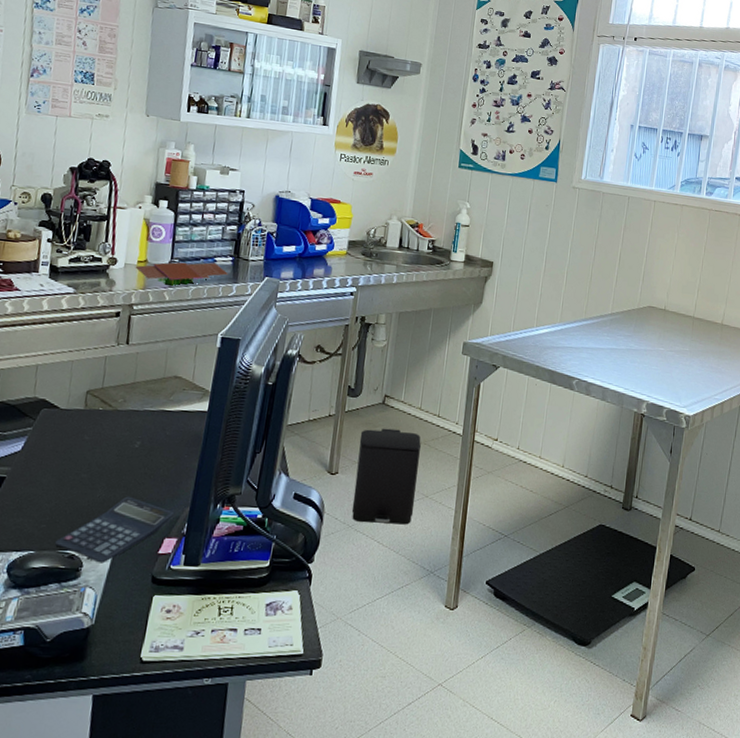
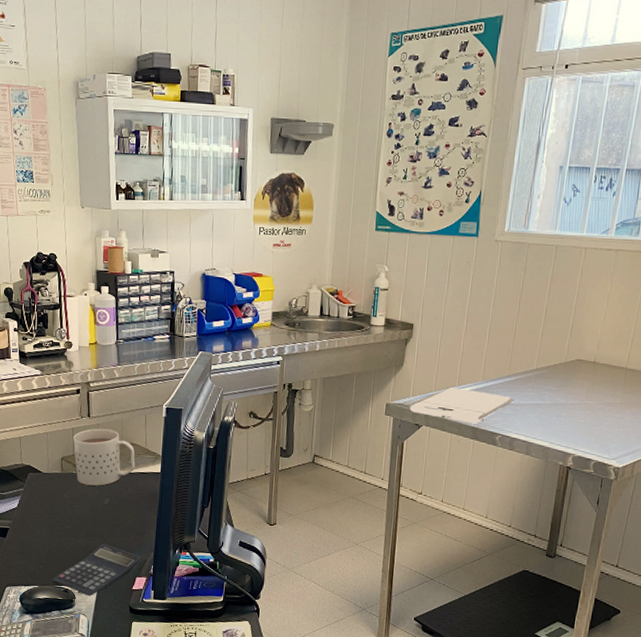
mug: none [102,357,179,426] -> present [73,428,135,486]
papers: present [135,262,229,286] -> none [87,341,167,364]
pedal bin: present [352,428,422,525] -> none [290,484,350,569]
clipboard: none [485,328,591,367] -> present [407,387,515,424]

